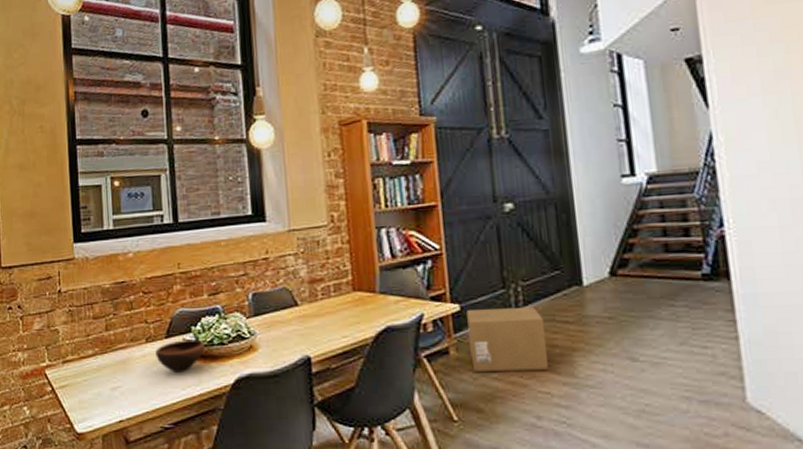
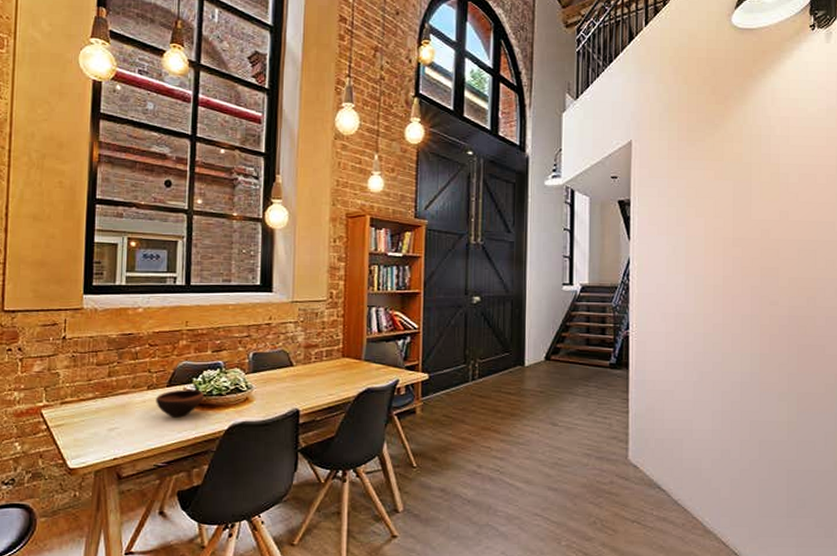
box: present [467,307,549,372] -> none [433,379,492,429]

